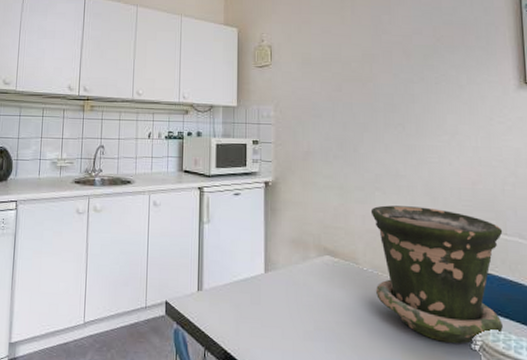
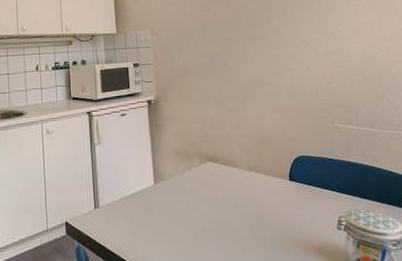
flower pot: present [370,205,503,345] -> none [243,109,362,227]

